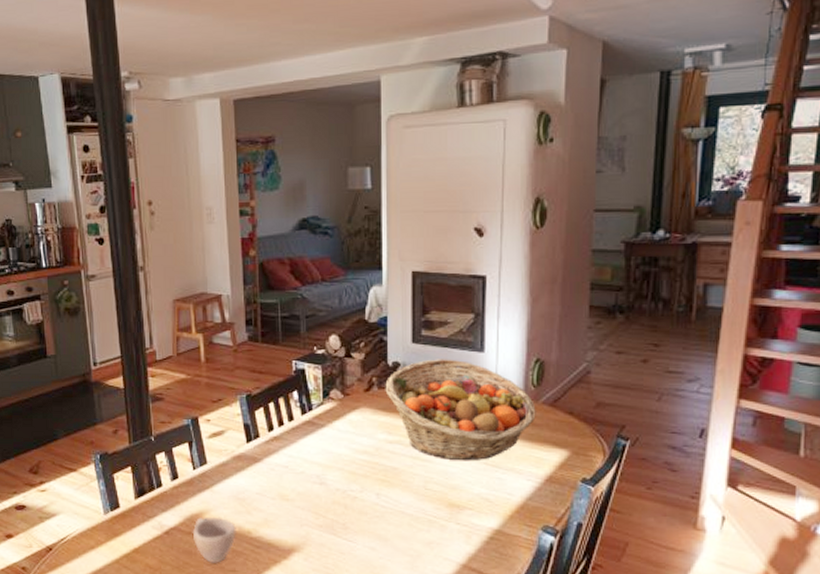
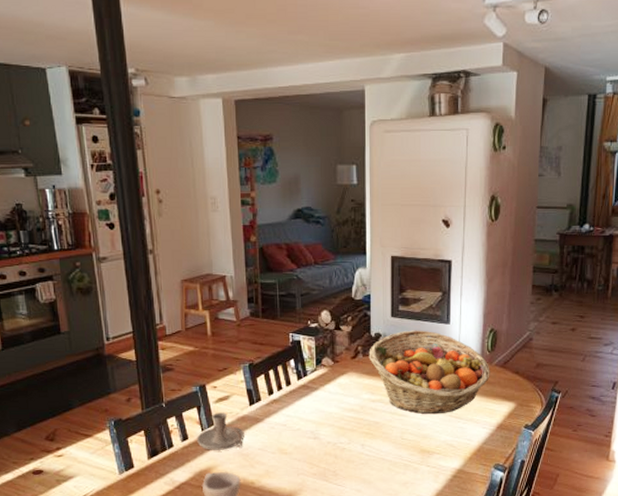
candle holder: none [188,449,241,494] -> present [197,412,244,451]

